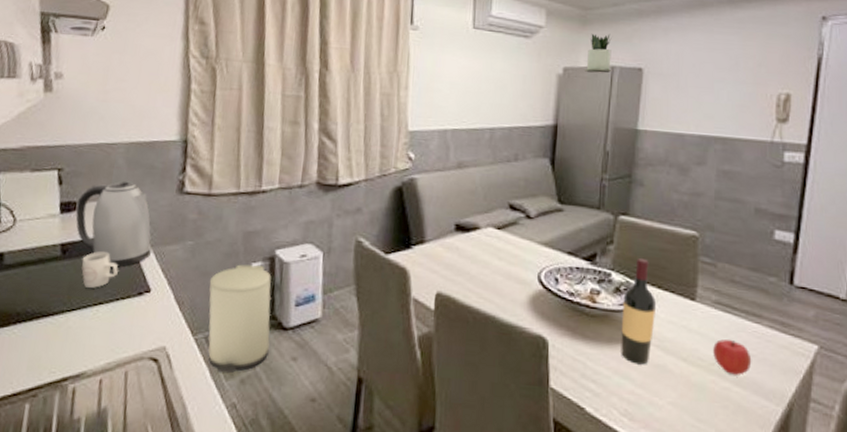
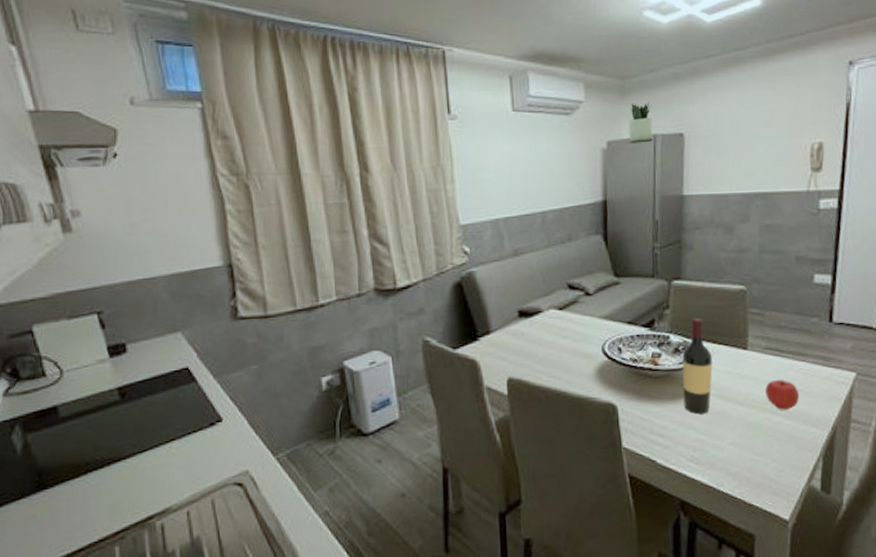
kettle: present [75,181,152,268] -> none [125,315,215,404]
mug: present [81,251,119,288] -> none [143,389,184,427]
pedal bin: present [208,264,272,374] -> none [281,379,352,486]

